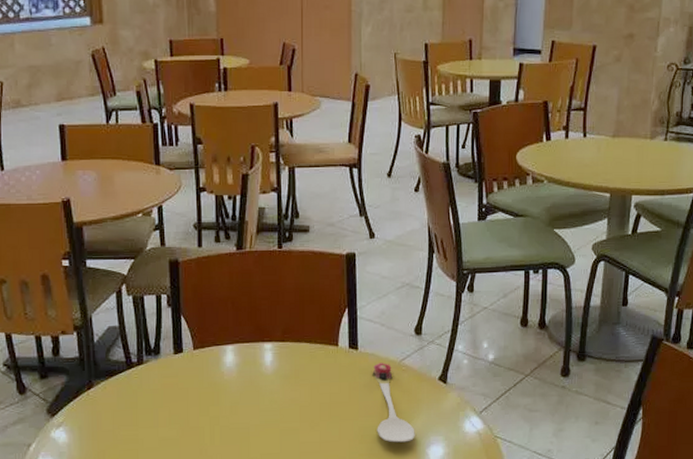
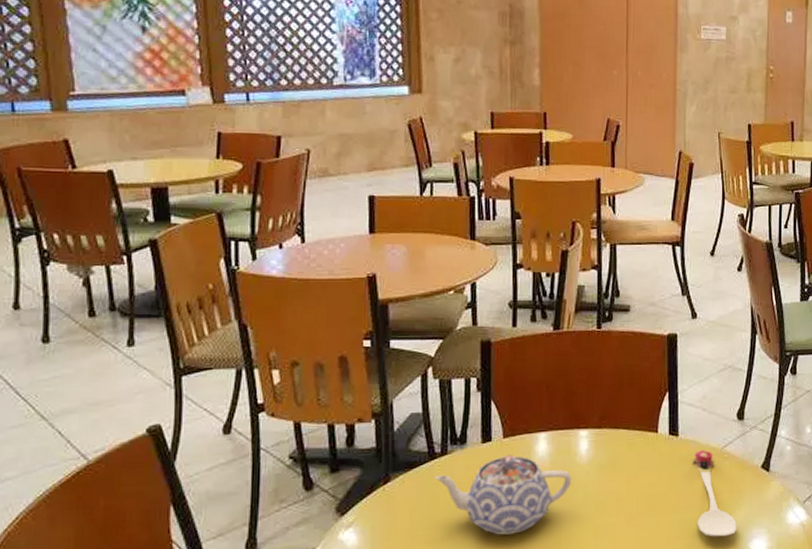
teapot: none [132,365,258,437] -> present [434,454,572,535]

